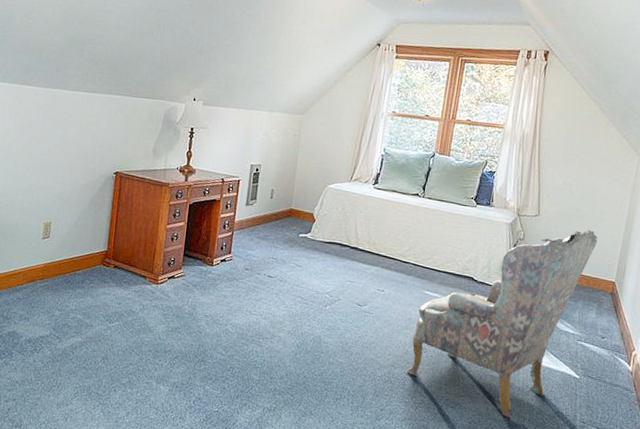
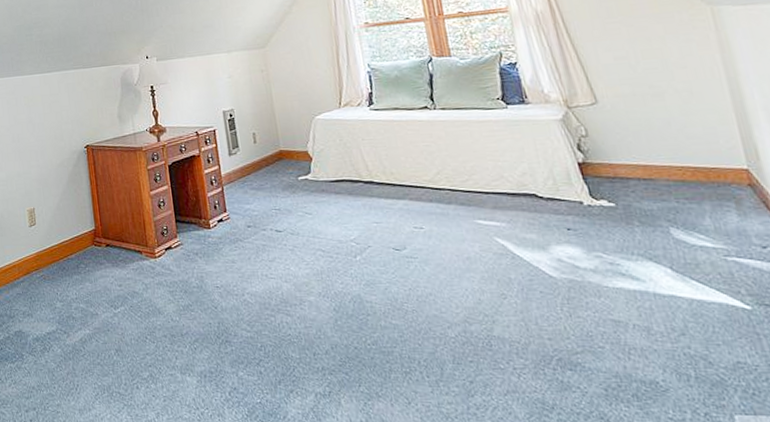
armchair: present [407,229,598,418] -> none [476,108,706,378]

